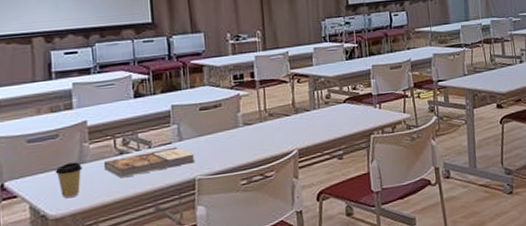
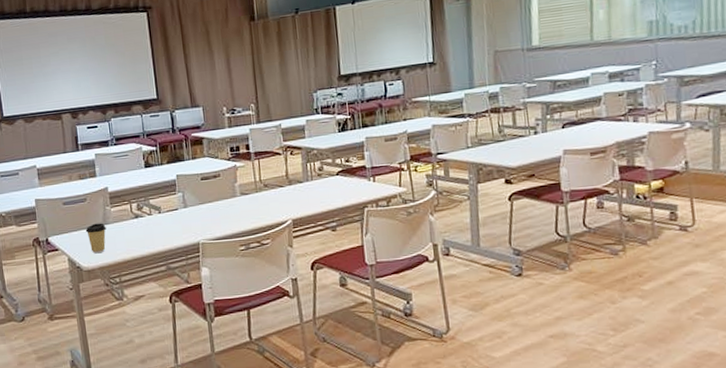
book: present [103,146,195,179] -> none [122,213,199,239]

